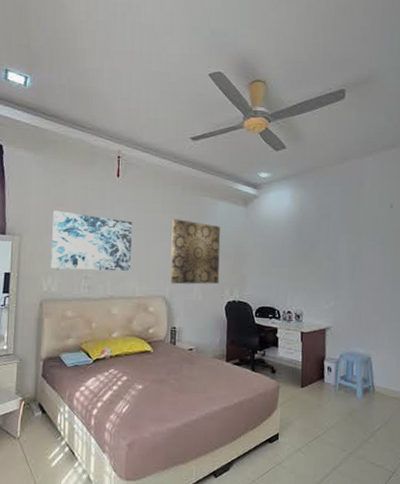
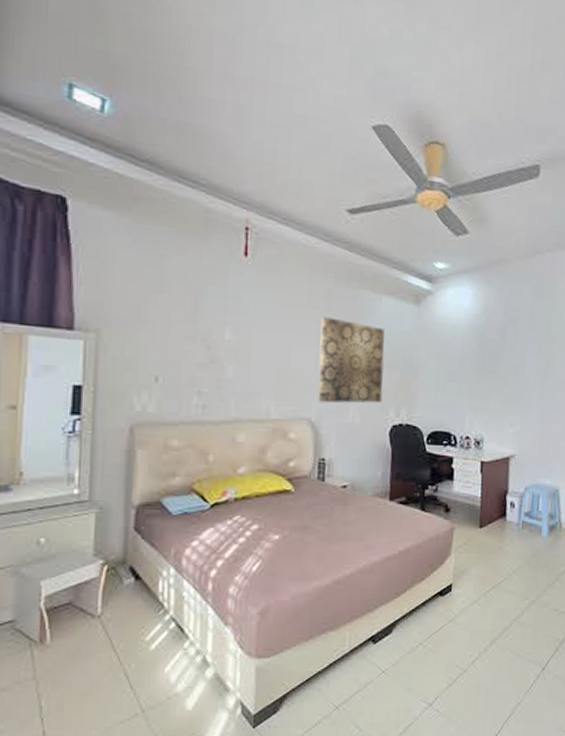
wall art: present [50,210,133,271] -> none [145,298,266,385]

